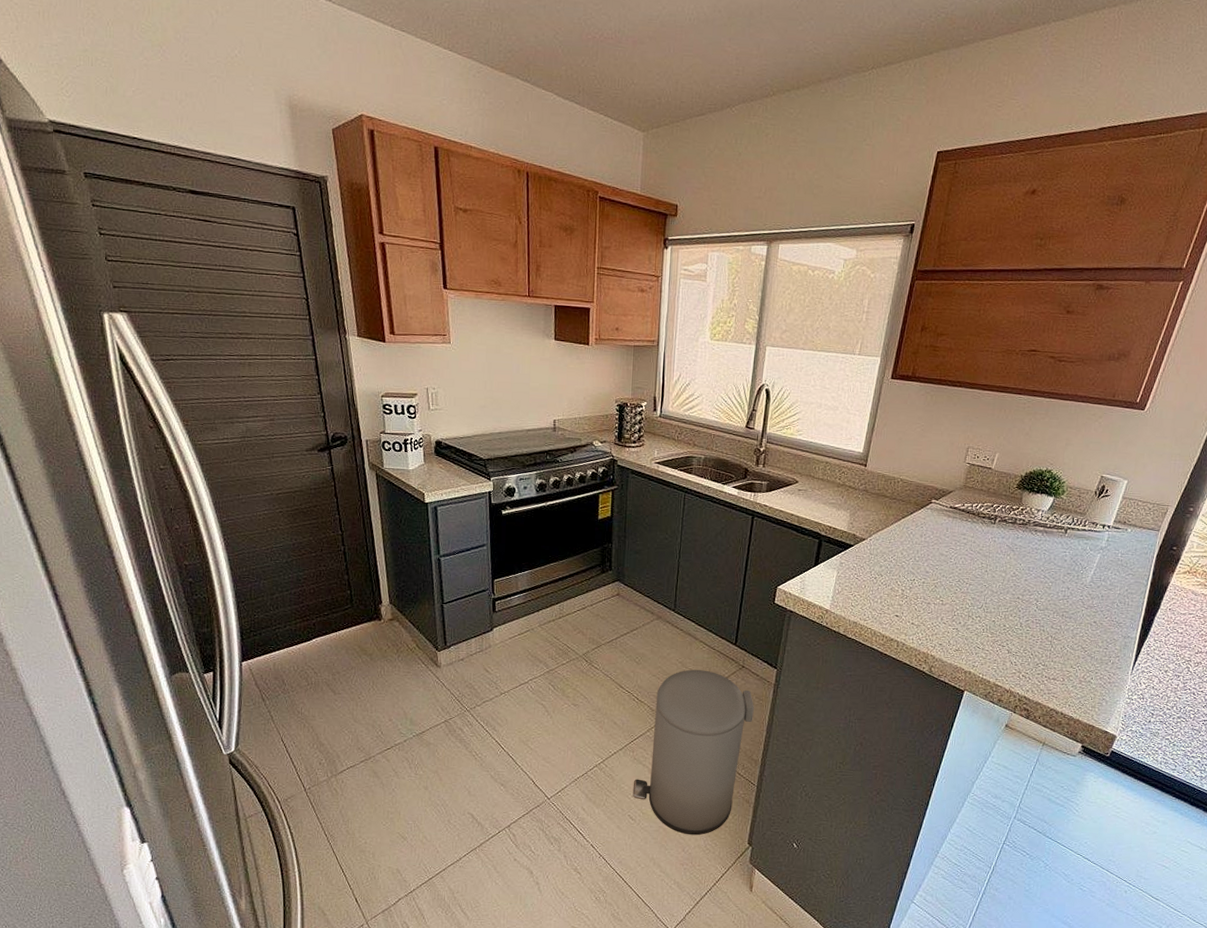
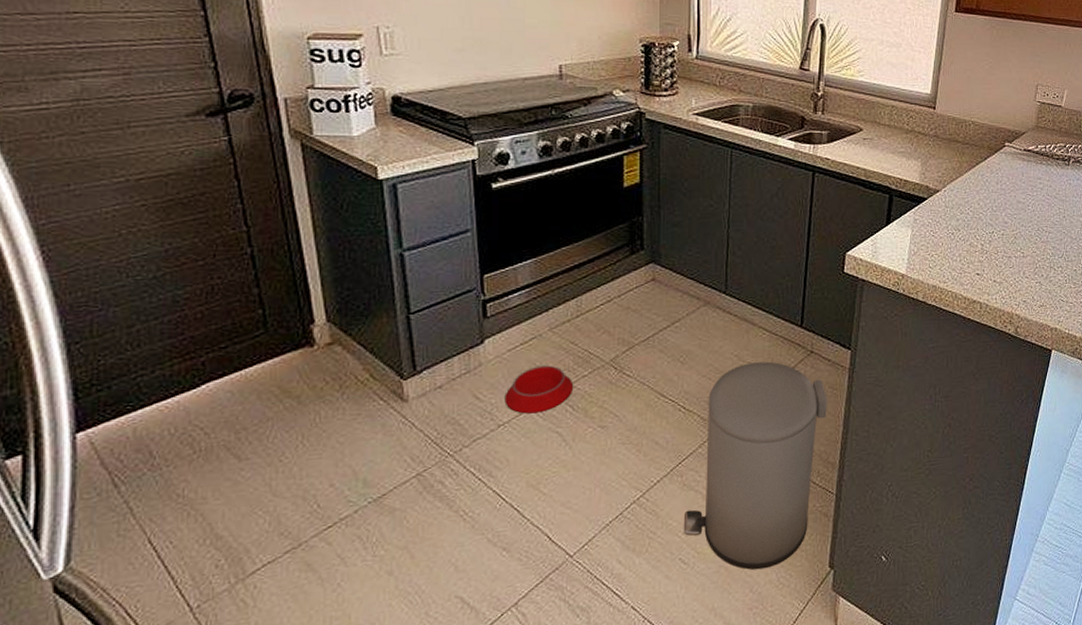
pet bowl: none [506,652,555,688] -> present [504,365,574,414]

